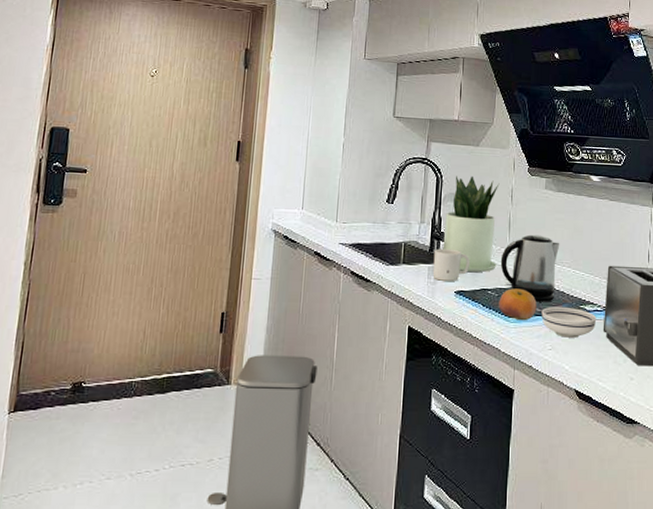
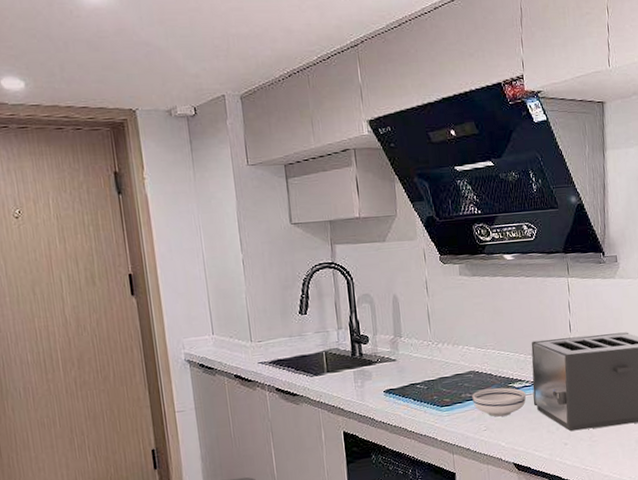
mug: present [432,248,470,281] -> none [356,350,395,383]
planter: present [443,175,500,273] -> none [362,273,422,370]
fruit: present [499,288,537,321] -> none [429,377,467,408]
kettle: present [500,234,560,302] -> none [424,322,483,388]

